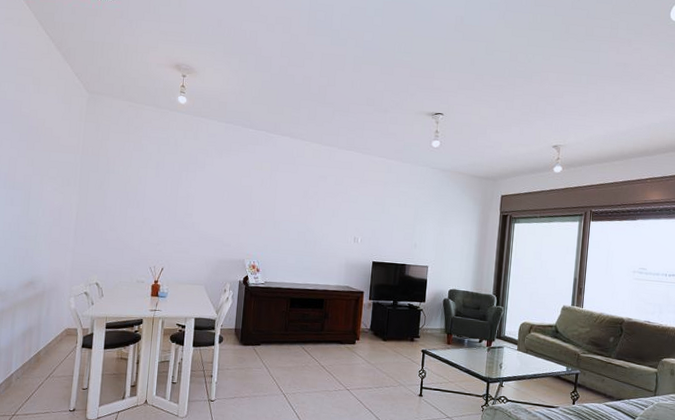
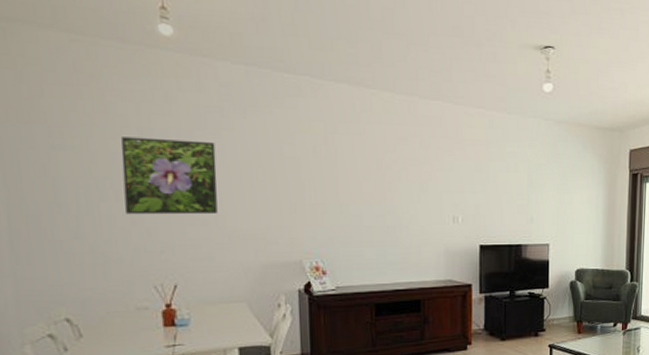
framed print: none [141,167,200,222] -> present [120,137,218,215]

